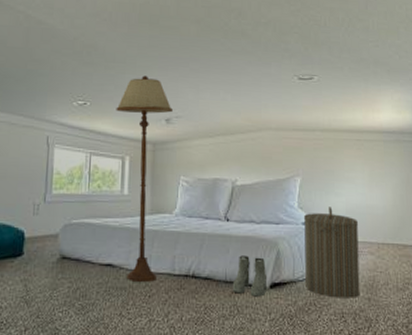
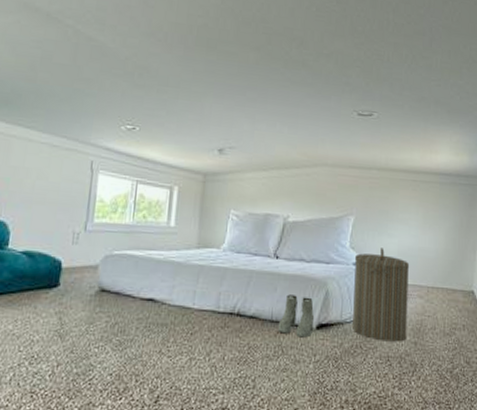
floor lamp: present [116,75,173,283] -> none [166,102,226,320]

